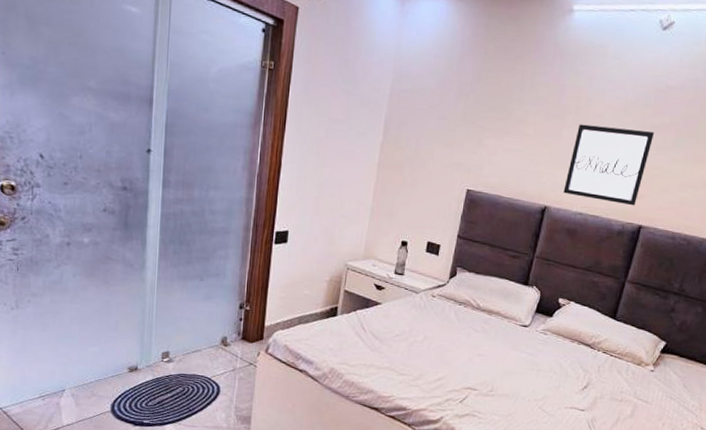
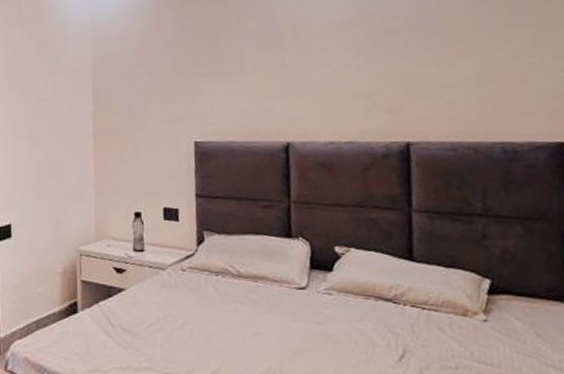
wall art: present [563,124,654,206] -> none [300,38,394,125]

